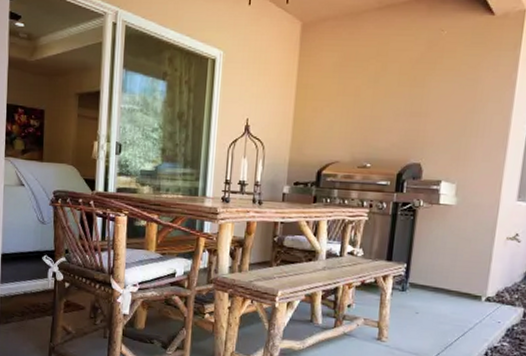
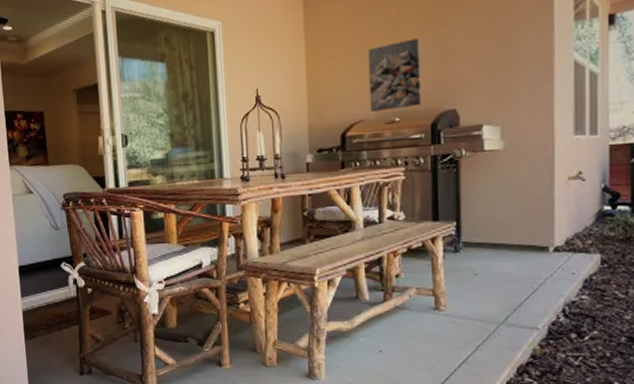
wall art: none [345,94,398,156] -> present [367,38,422,112]

